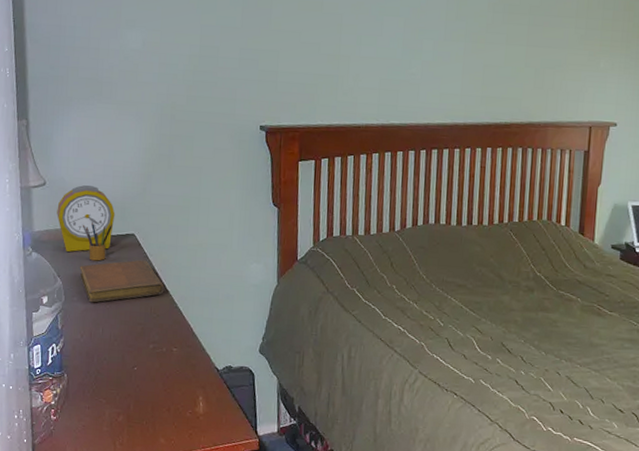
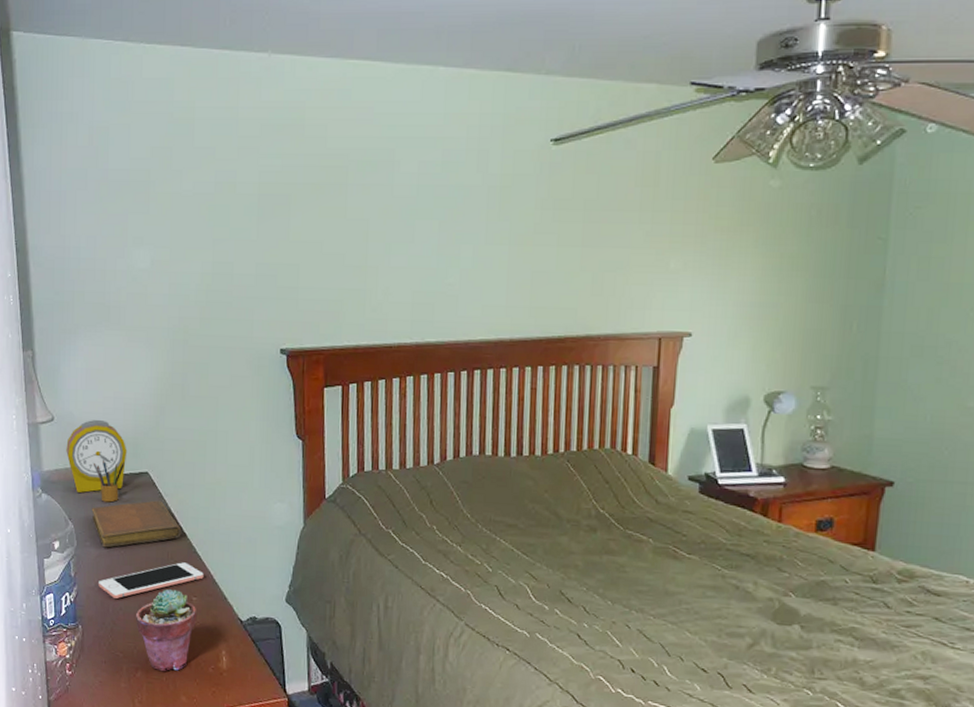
cell phone: none [84,316,184,350] -> present [99,562,204,600]
potted succulent: none [119,340,177,417] -> present [136,588,197,672]

